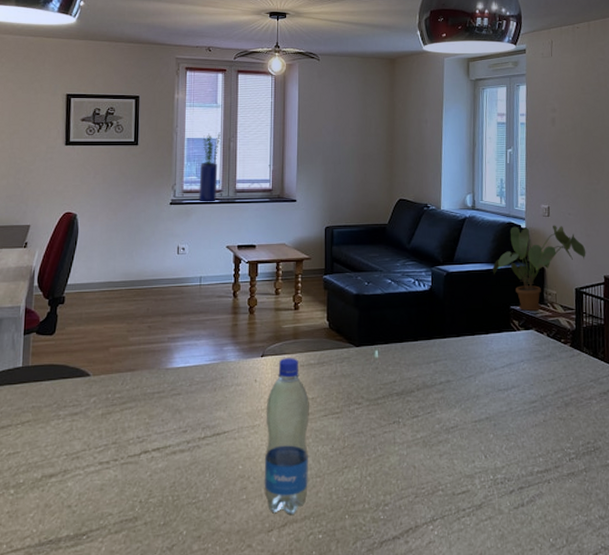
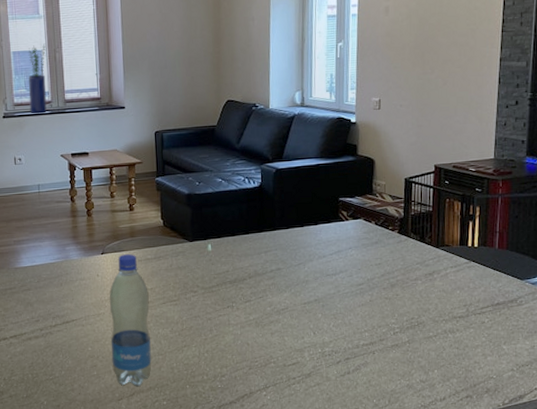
house plant: present [493,225,586,312] -> none [322,117,417,203]

